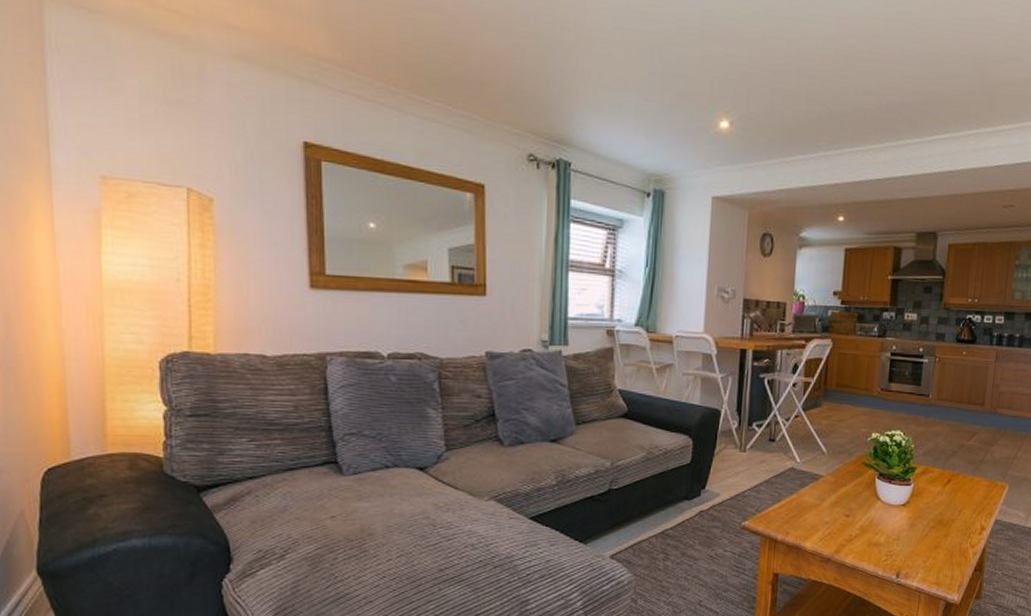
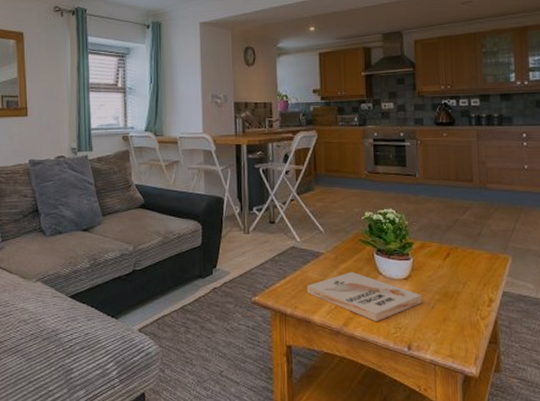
book: none [801,496,917,550] -> present [306,271,422,322]

